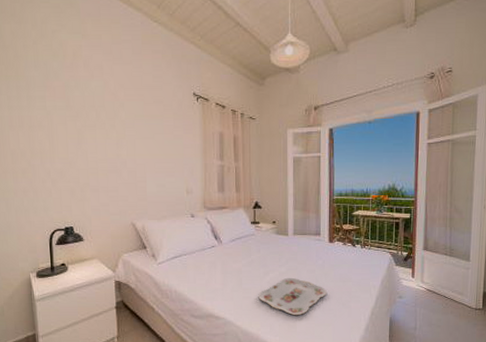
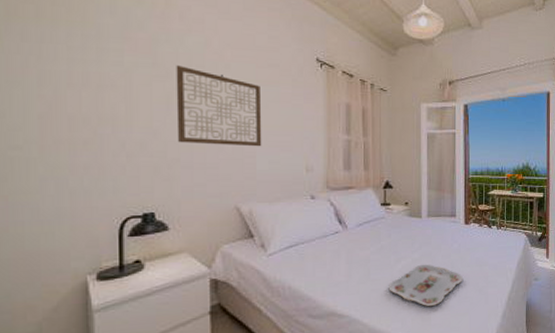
wall art: none [83,106,151,173] -> present [176,65,262,147]

